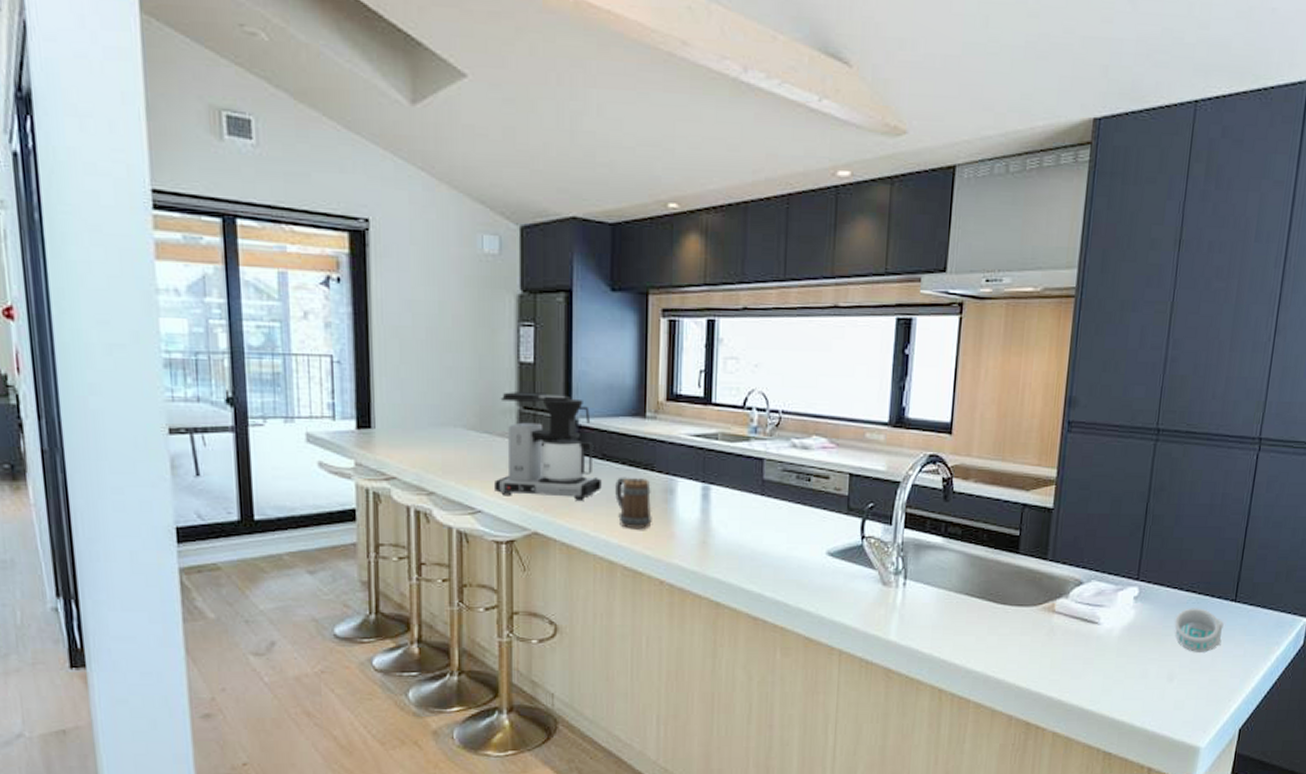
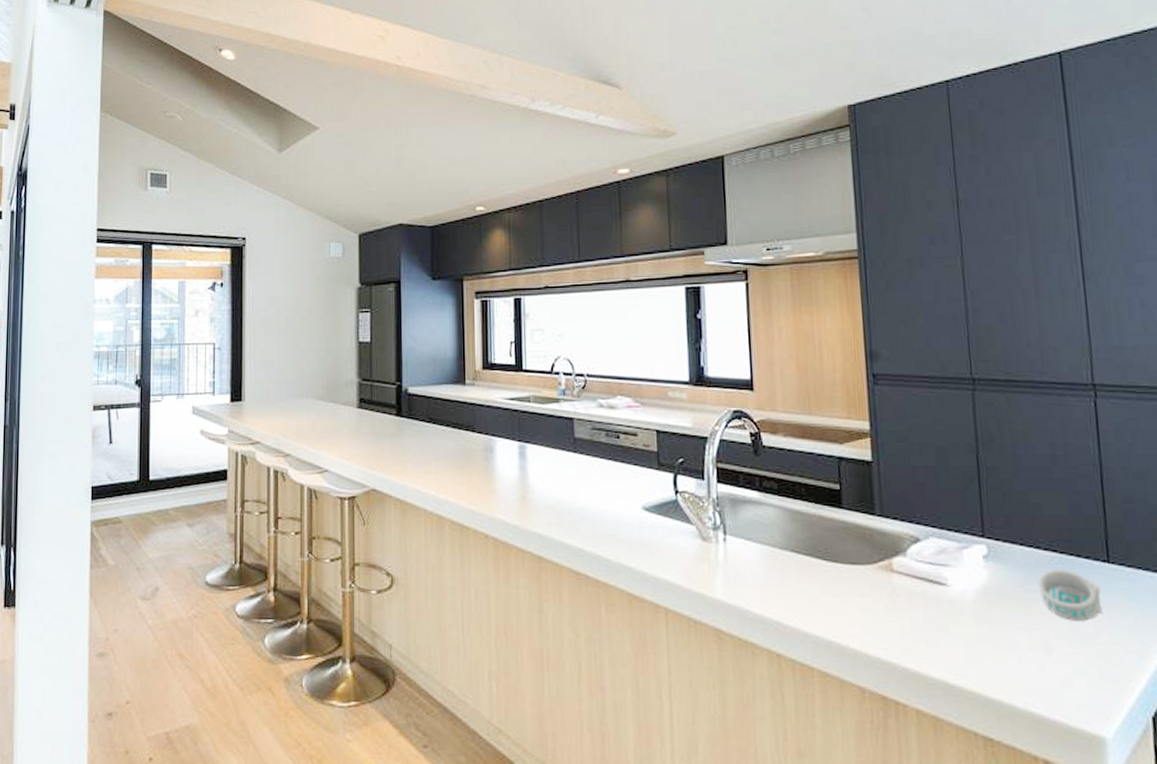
coffee maker: present [495,392,602,500] -> none [339,366,429,460]
mug: present [614,477,652,528] -> none [440,438,475,485]

